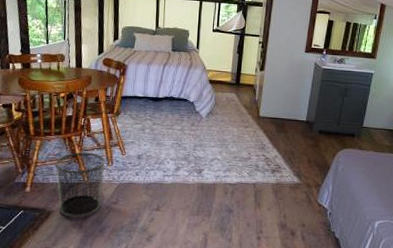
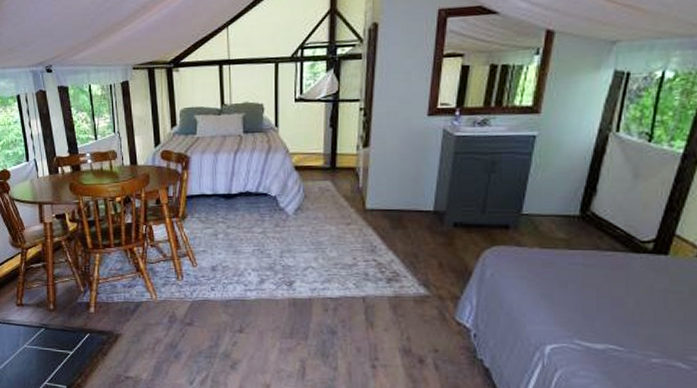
waste bin: present [55,152,106,218] -> none [118,265,175,341]

